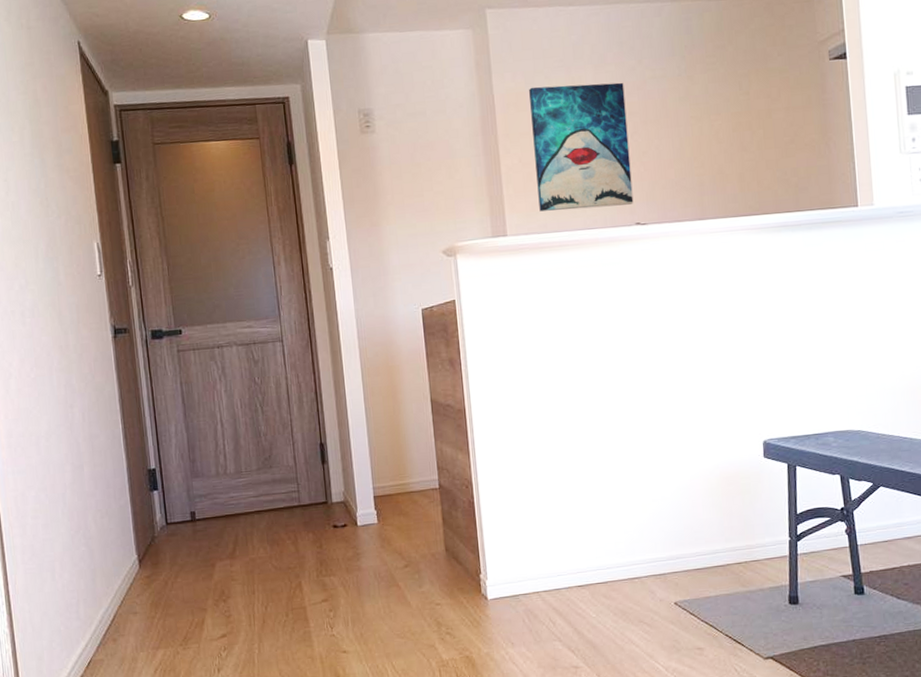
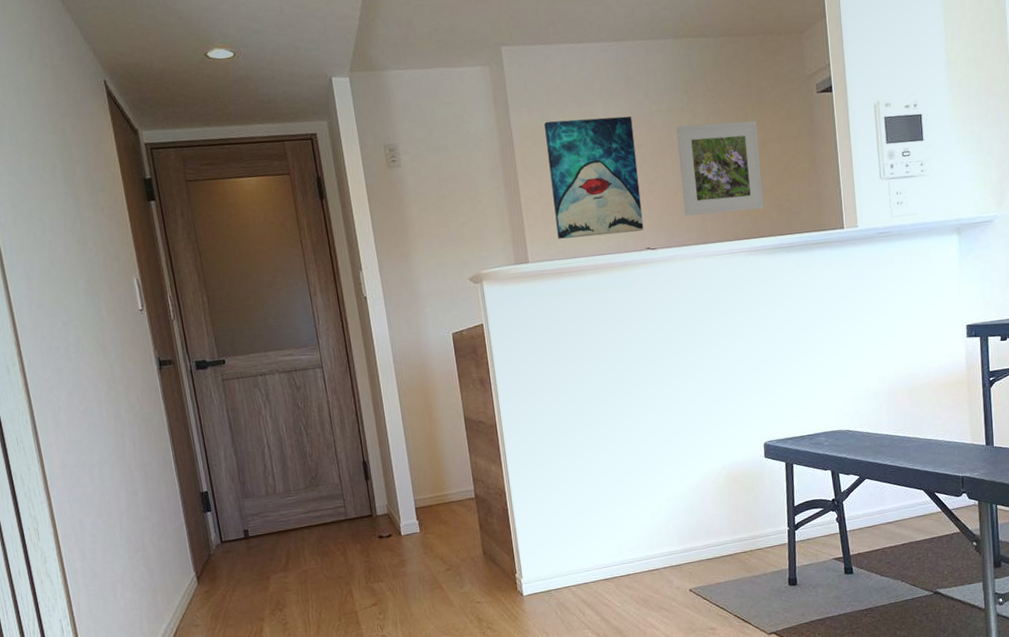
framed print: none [672,88,768,190] -> present [676,120,764,216]

